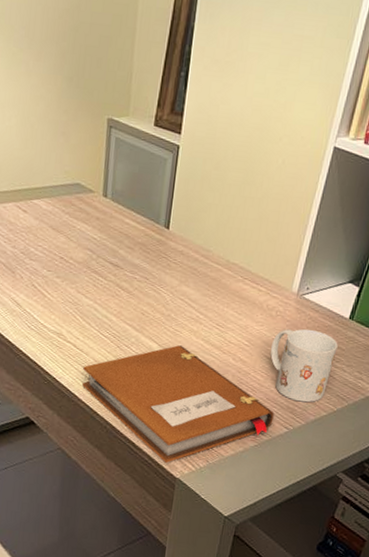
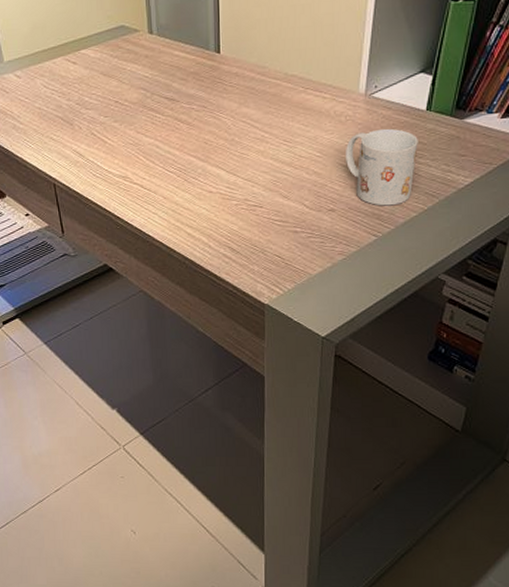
notebook: present [83,345,274,463] -> none [153,168,359,290]

